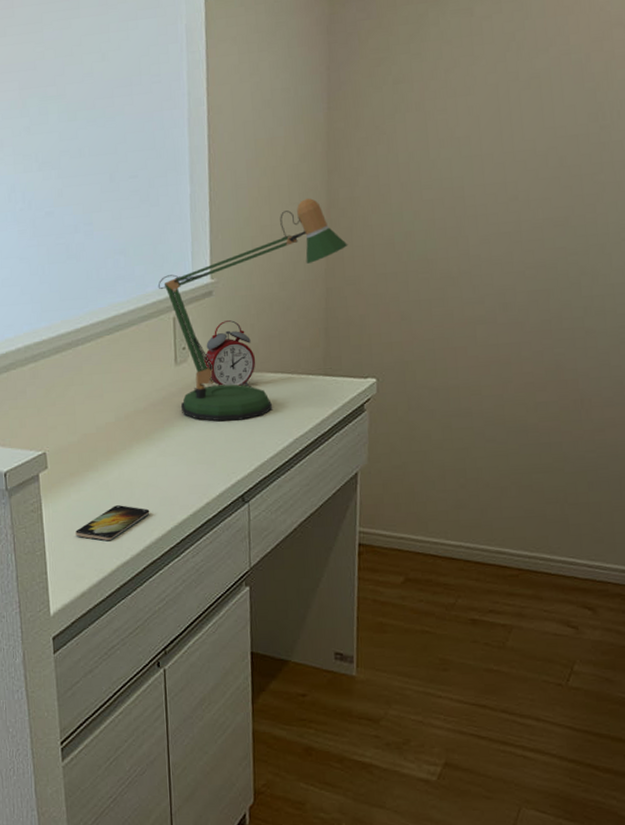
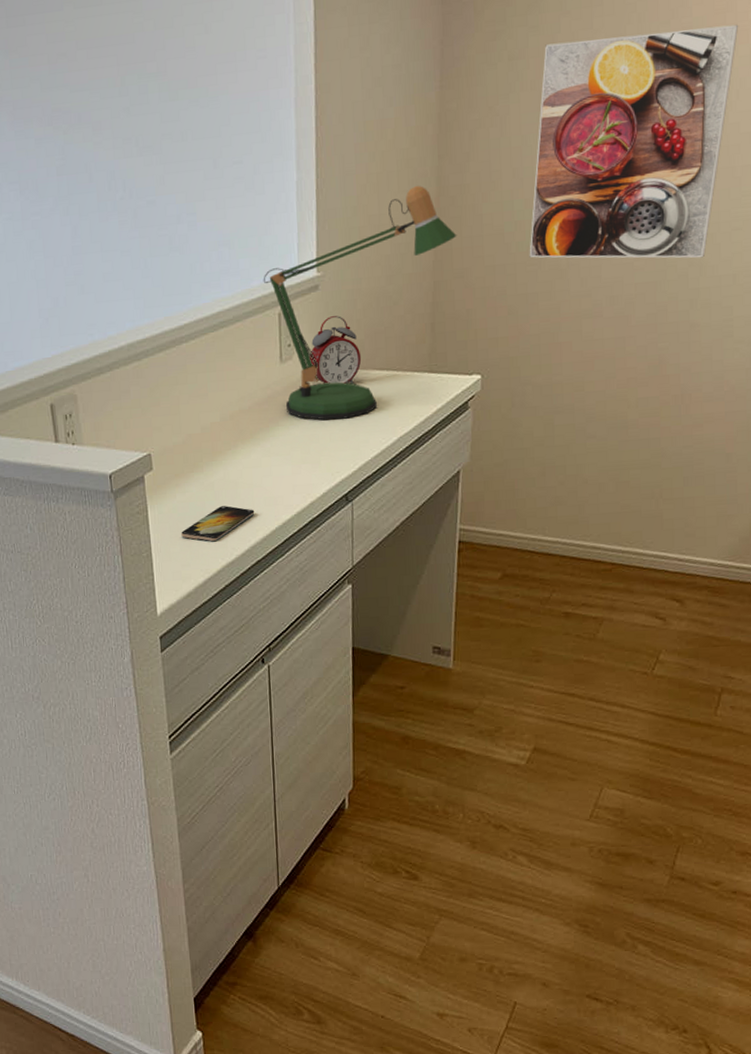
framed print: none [420,51,616,267] -> present [529,24,739,258]

